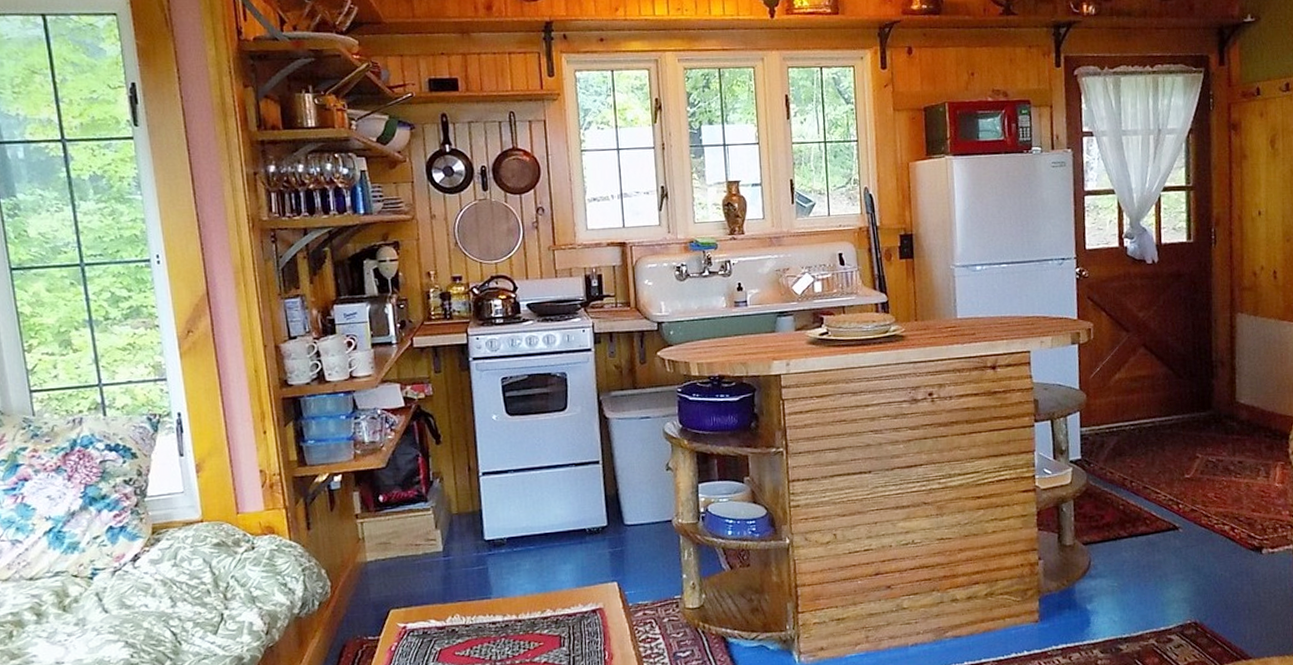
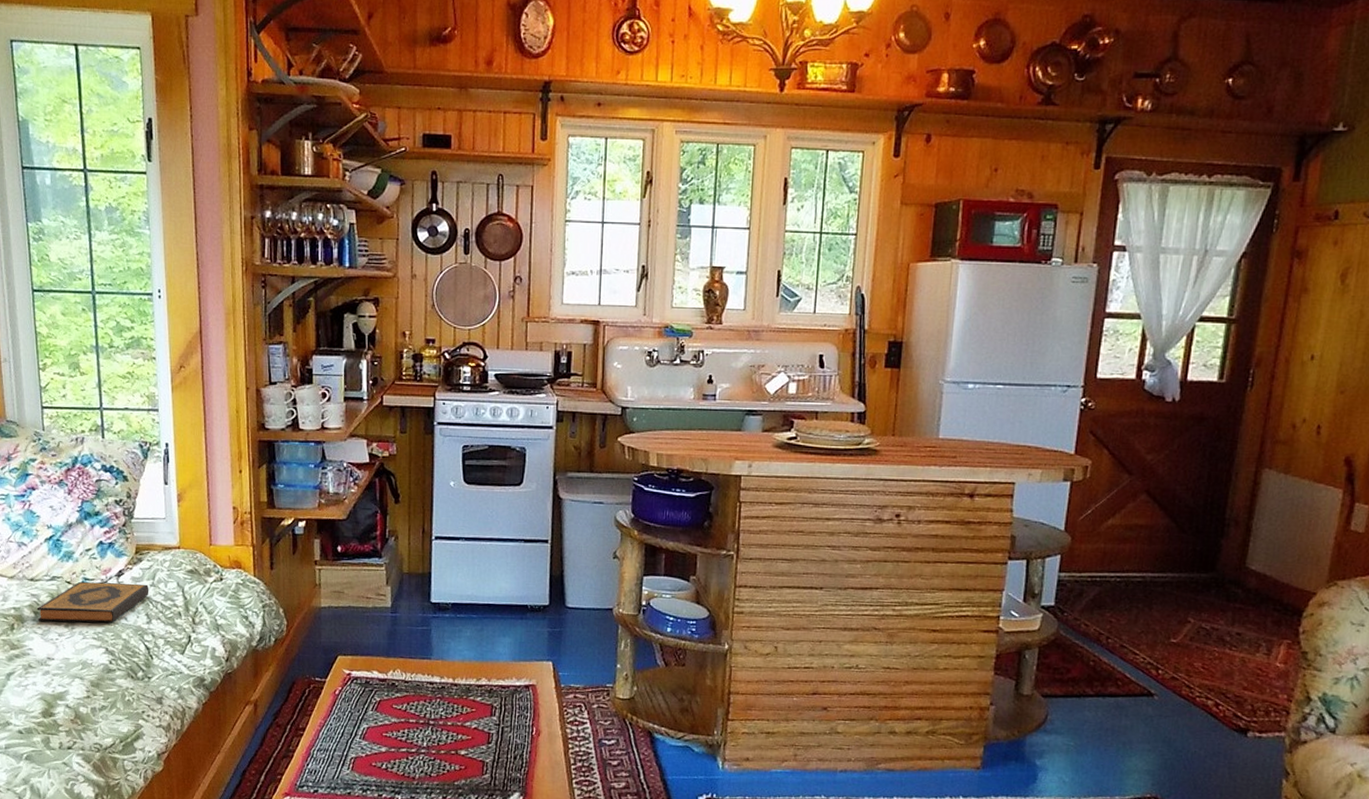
hardback book: none [39,565,172,623] -> present [36,581,149,623]

